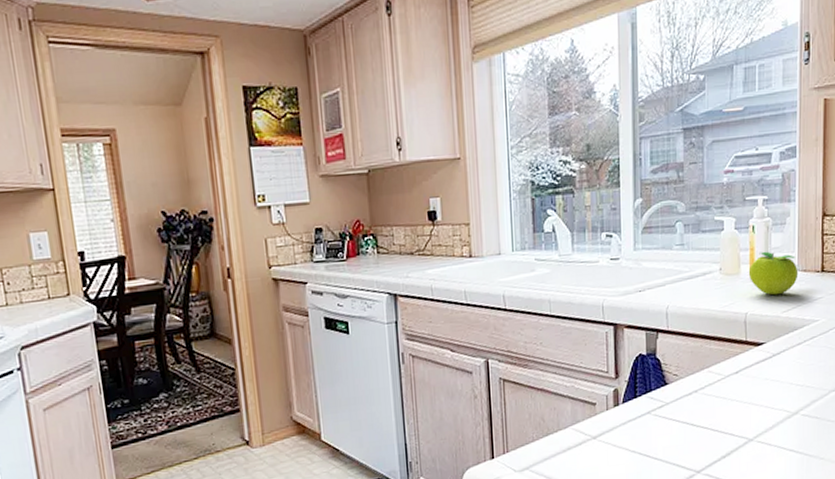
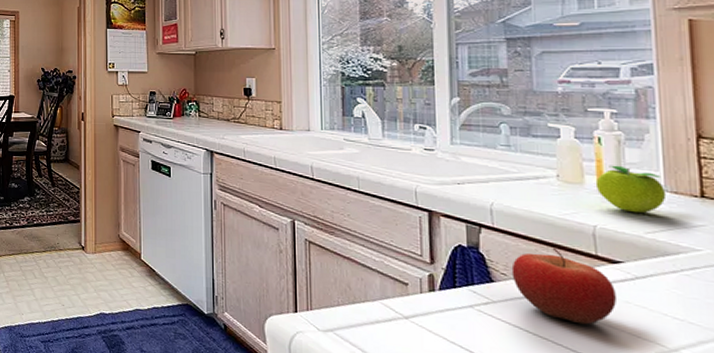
fruit: none [682,340,758,408] -> present [511,247,616,325]

